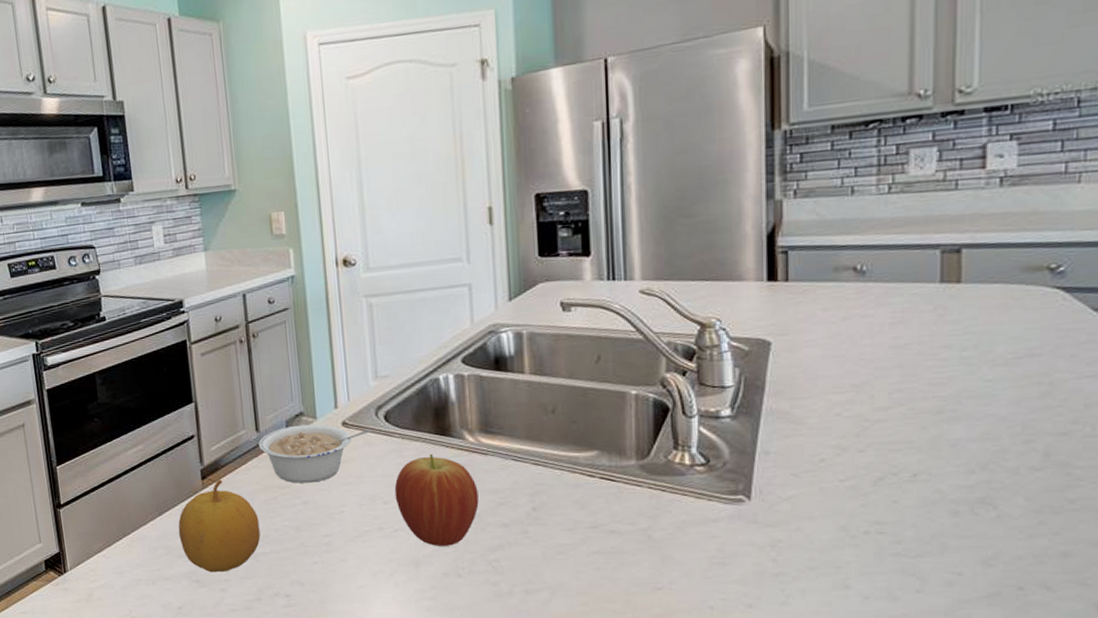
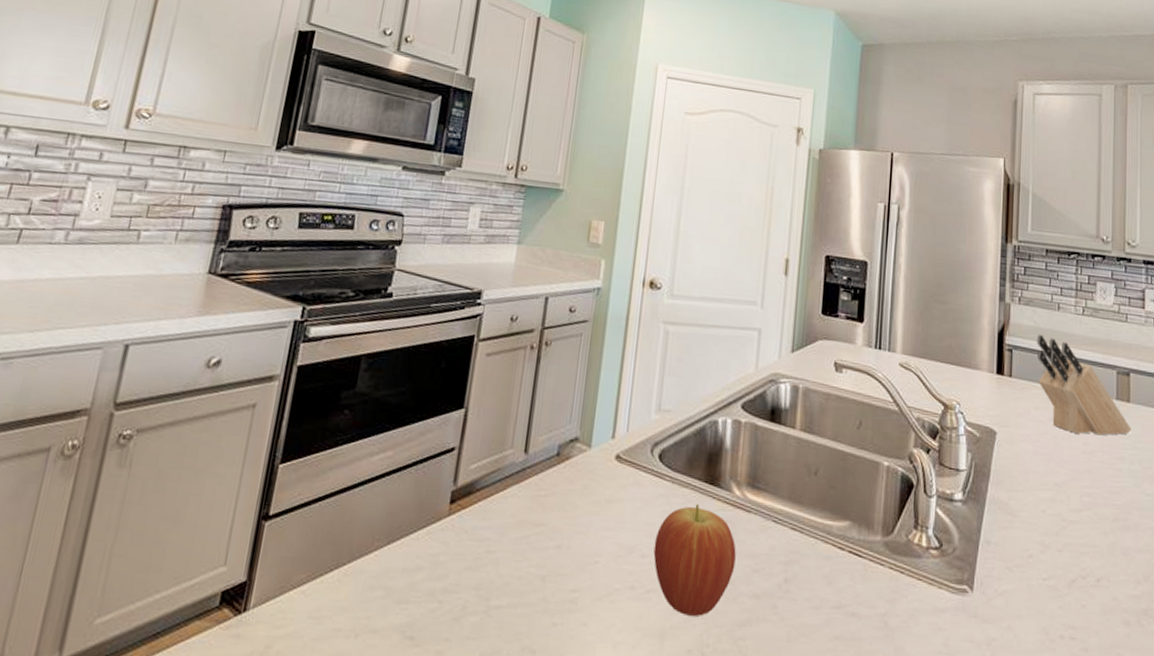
fruit: present [178,479,261,573] -> none [404,505,503,628]
legume: present [259,424,370,483] -> none [523,451,642,523]
knife block: none [822,227,963,329] -> present [1037,334,1132,436]

